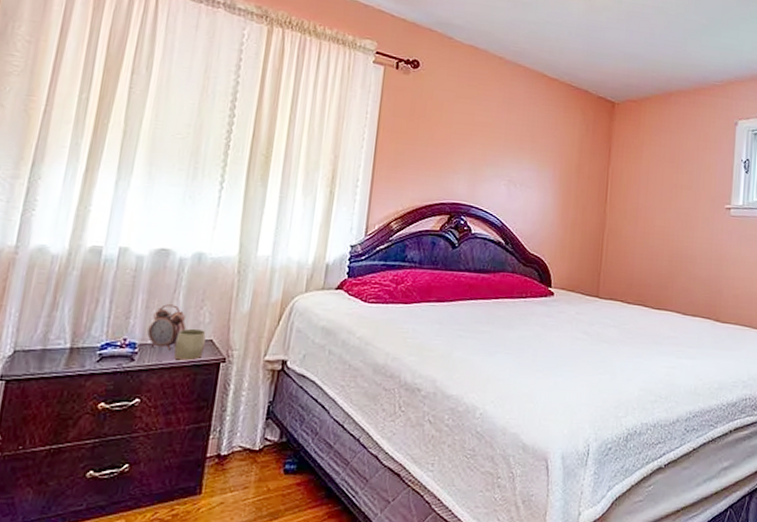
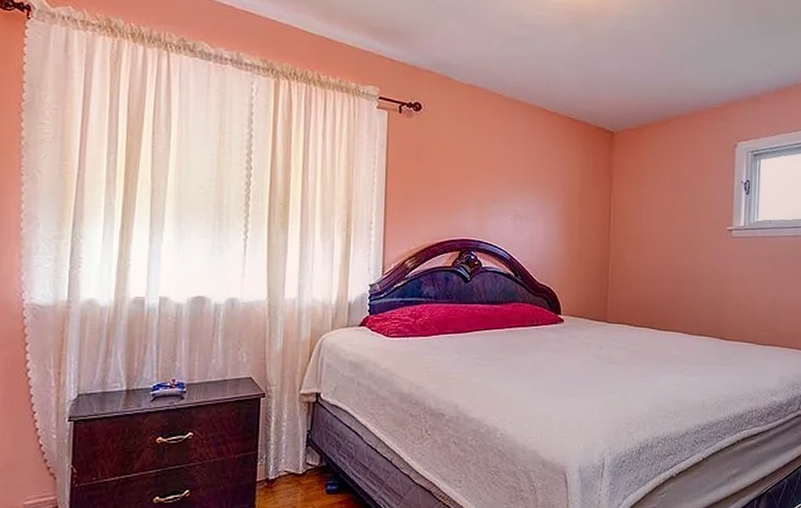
alarm clock: present [147,304,186,351] -> none [193,347,227,389]
mug: present [174,328,206,361] -> none [218,368,245,397]

